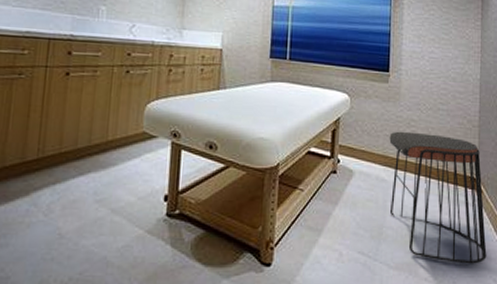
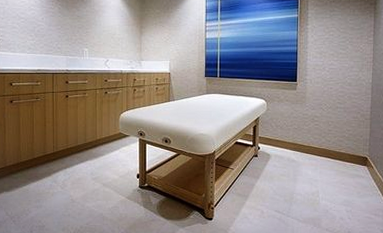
stool: present [389,131,487,264] -> none [297,125,376,219]

